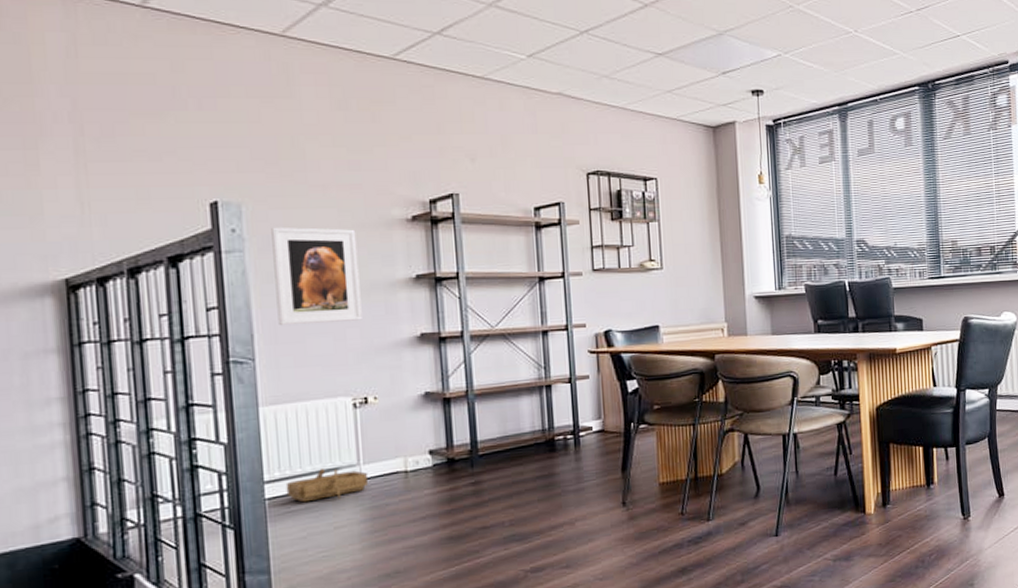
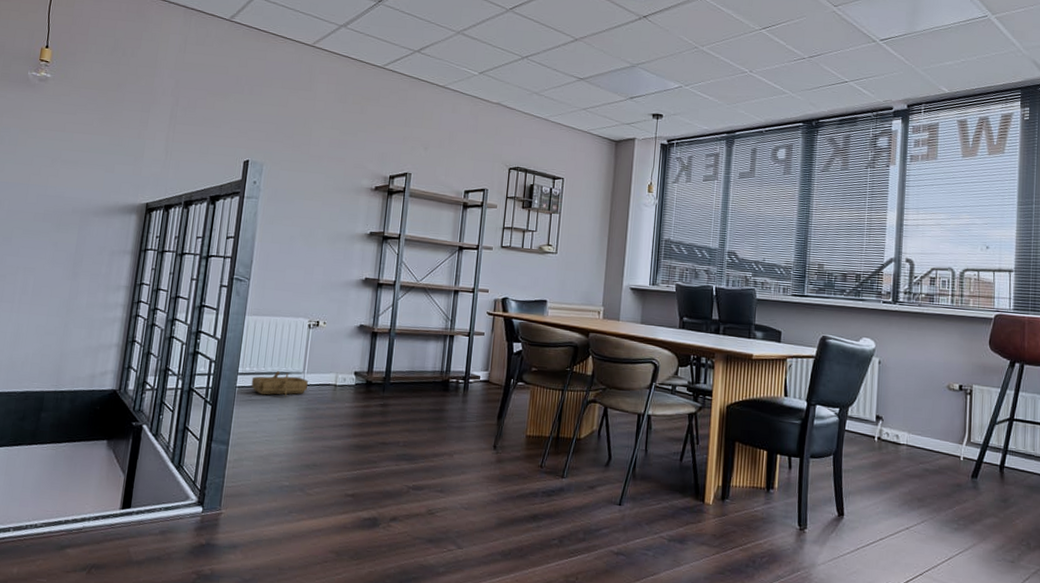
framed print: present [271,227,362,325] -> none [270,183,335,261]

